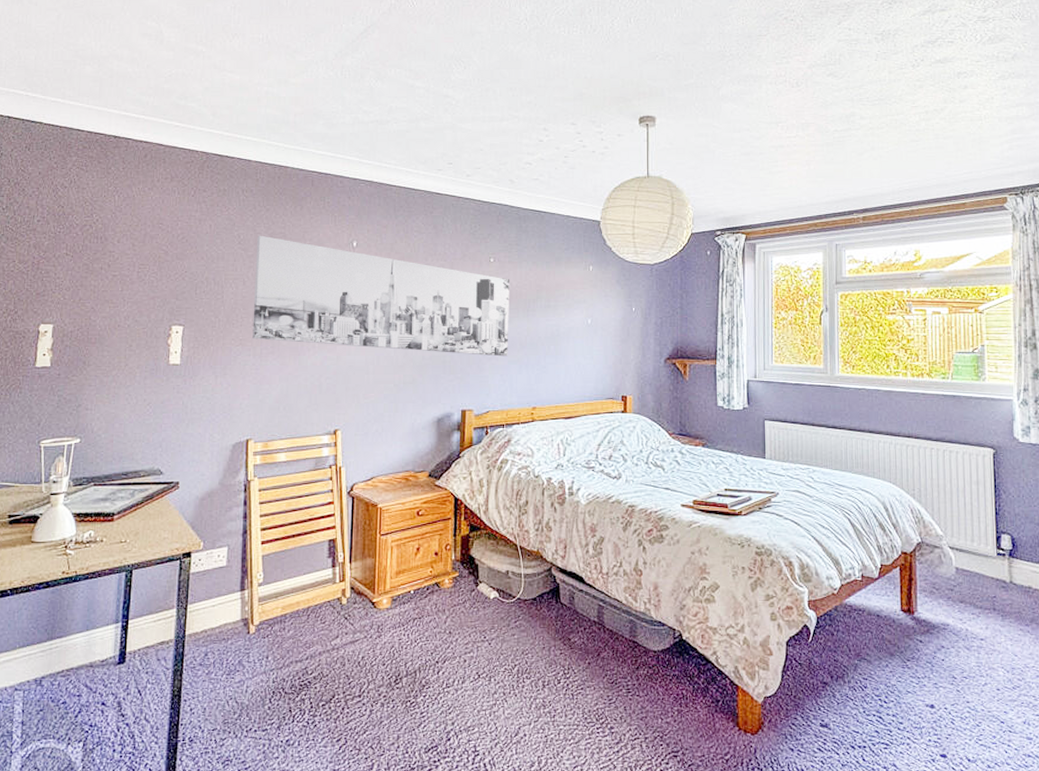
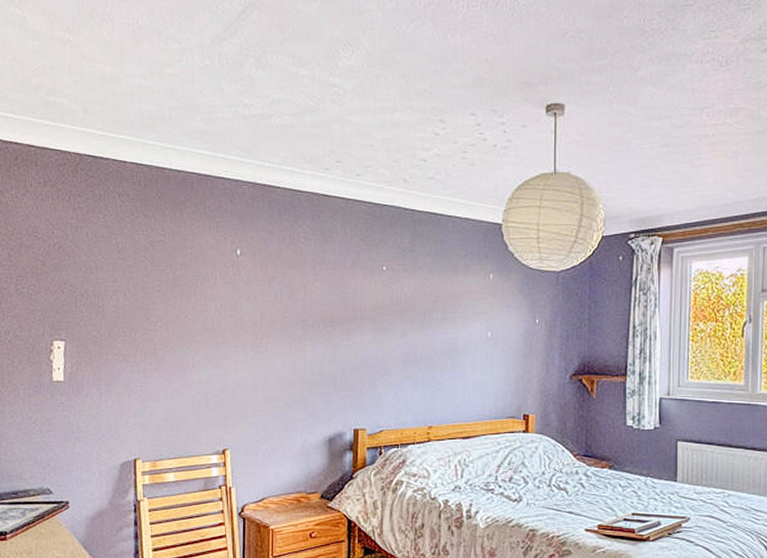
wall art: present [252,235,509,357] -> none [135,243,403,373]

